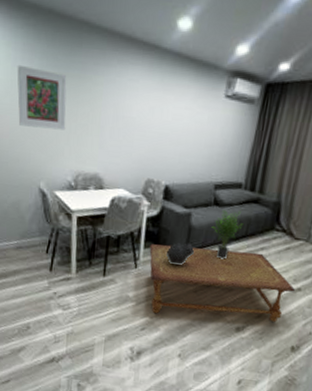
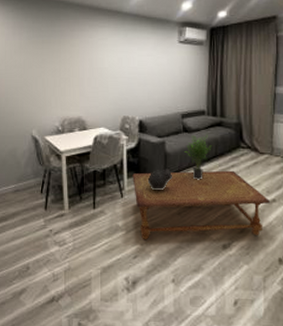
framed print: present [17,64,67,130] -> none [9,38,51,85]

